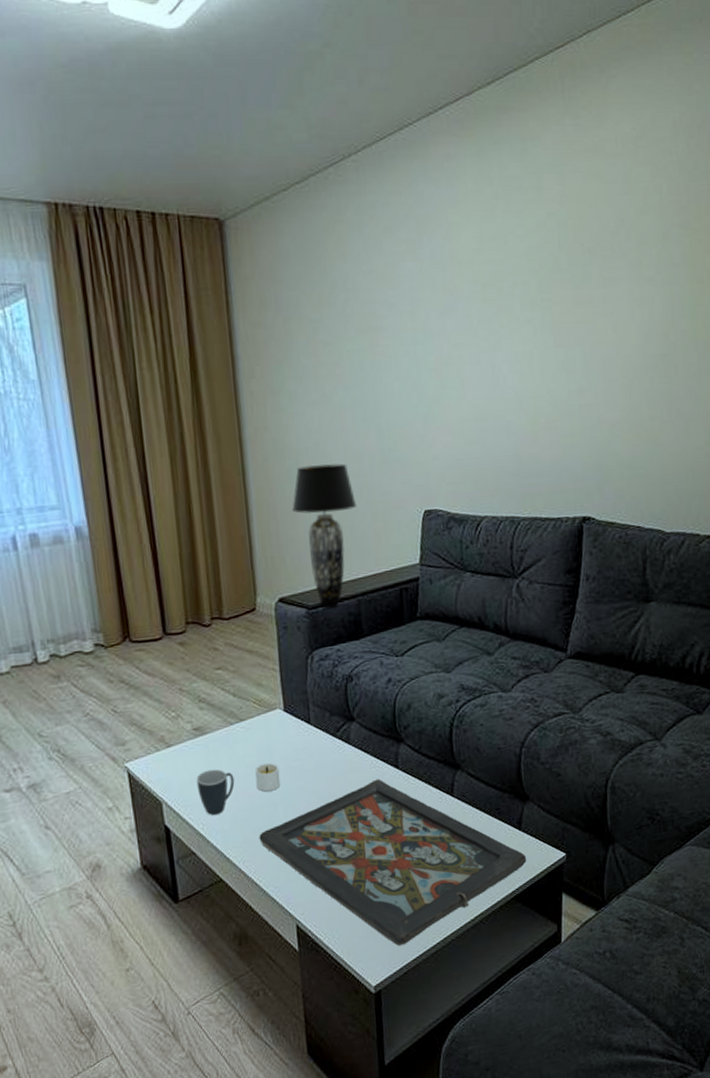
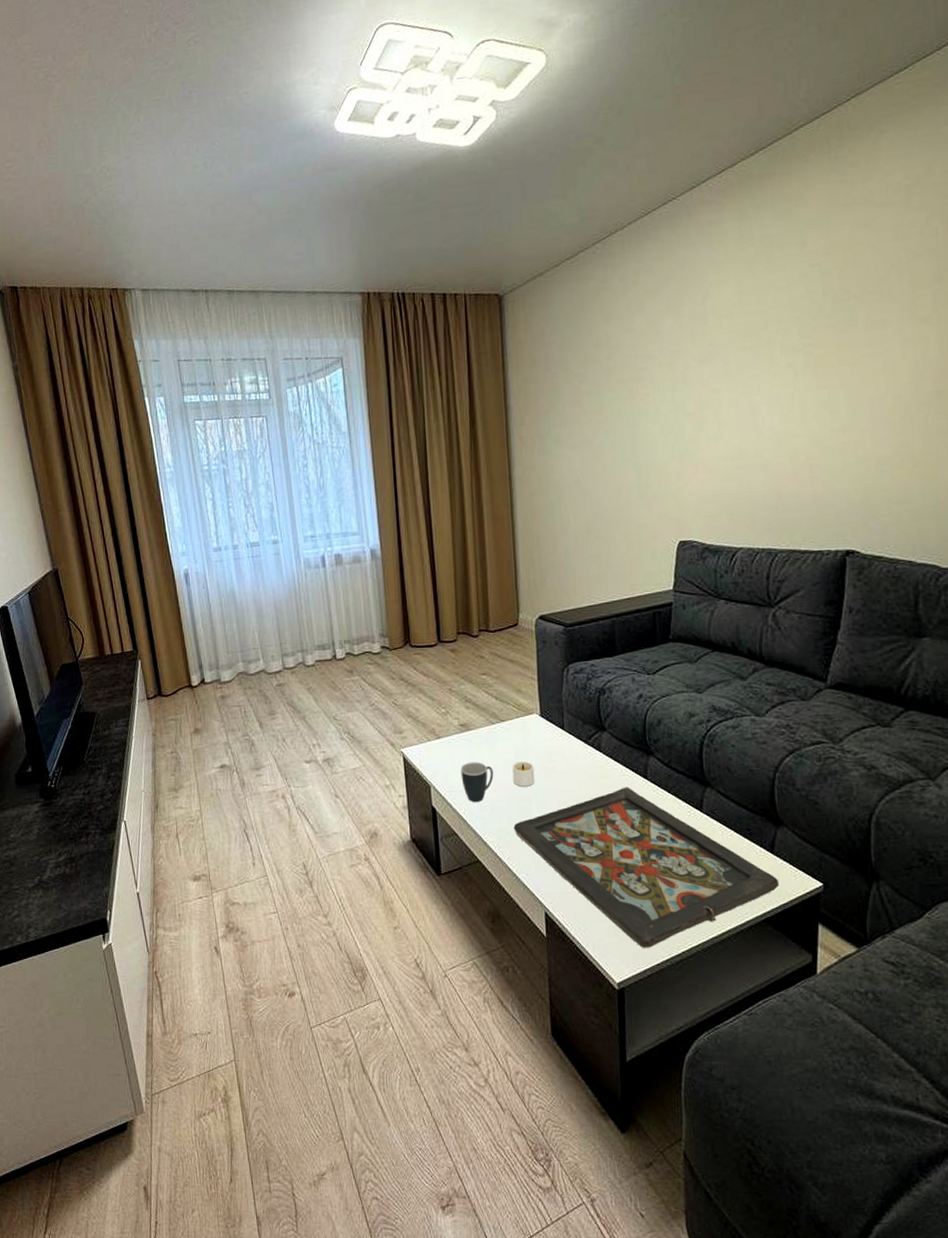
table lamp: present [292,463,357,608] -> none [554,498,614,627]

